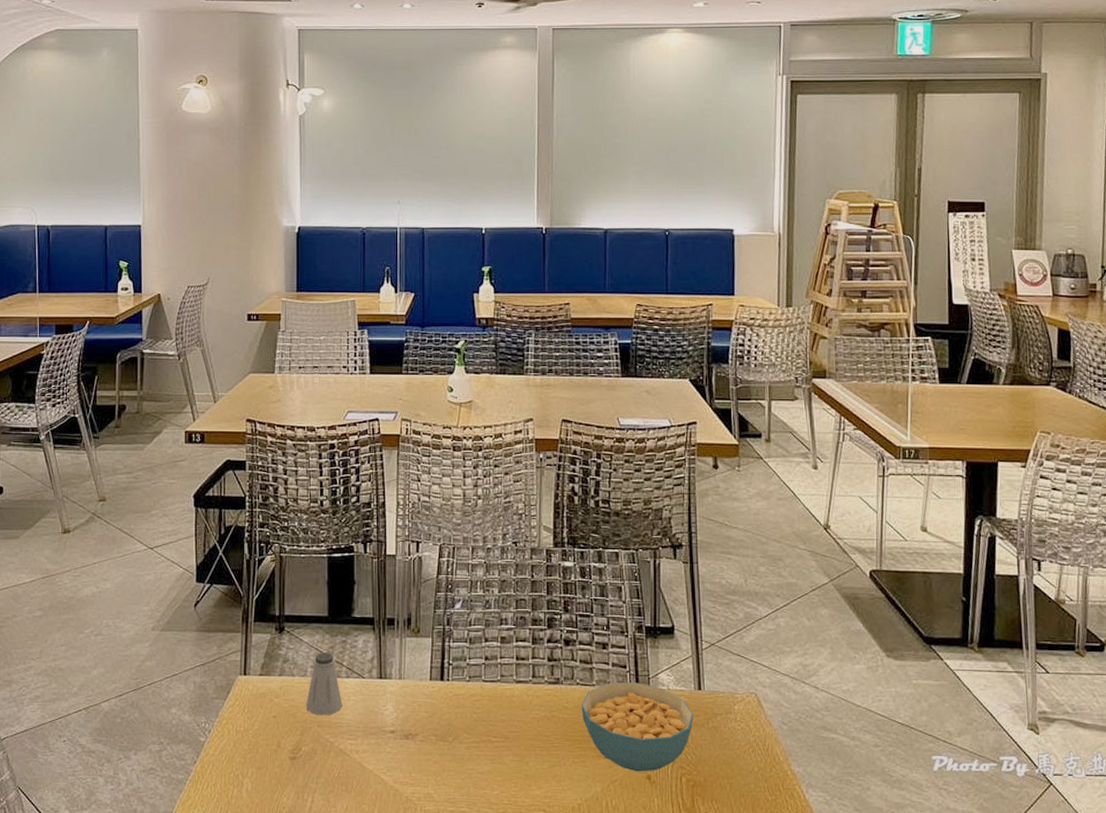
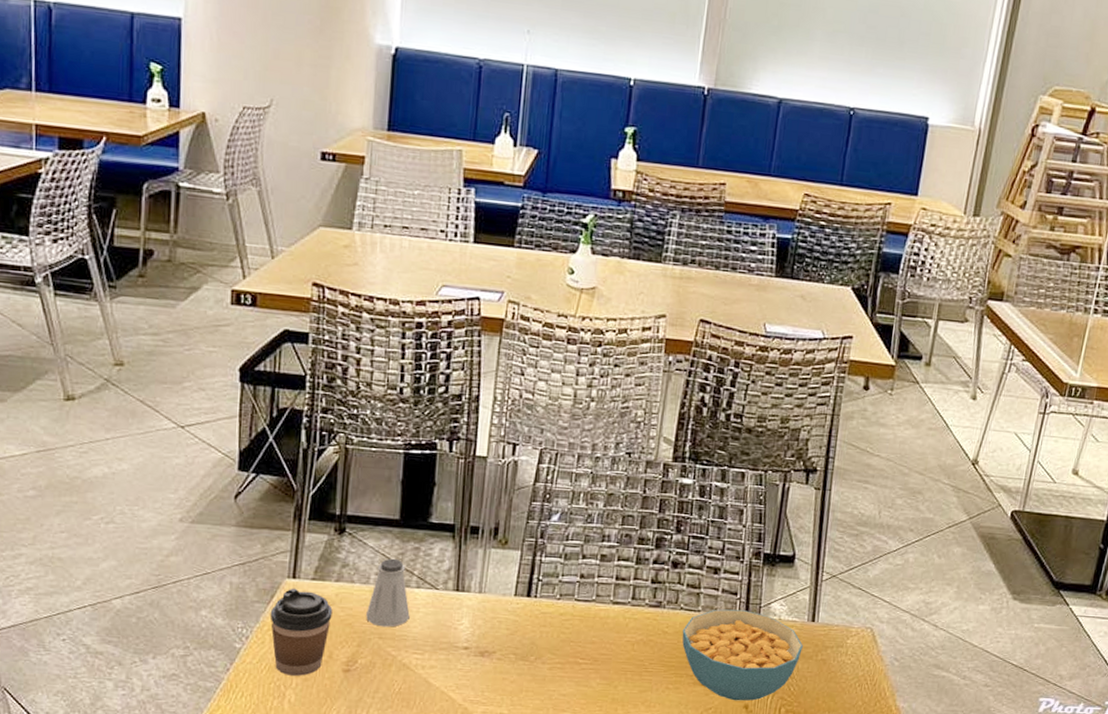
coffee cup: none [227,684,278,765] -> present [270,588,333,676]

